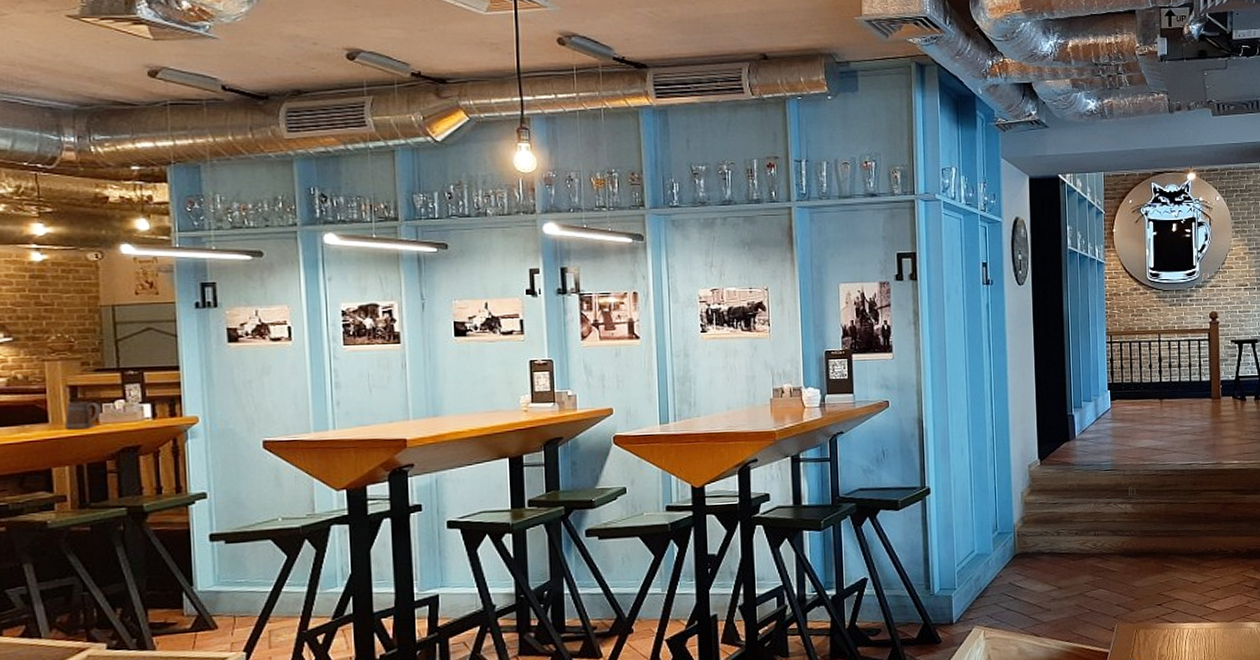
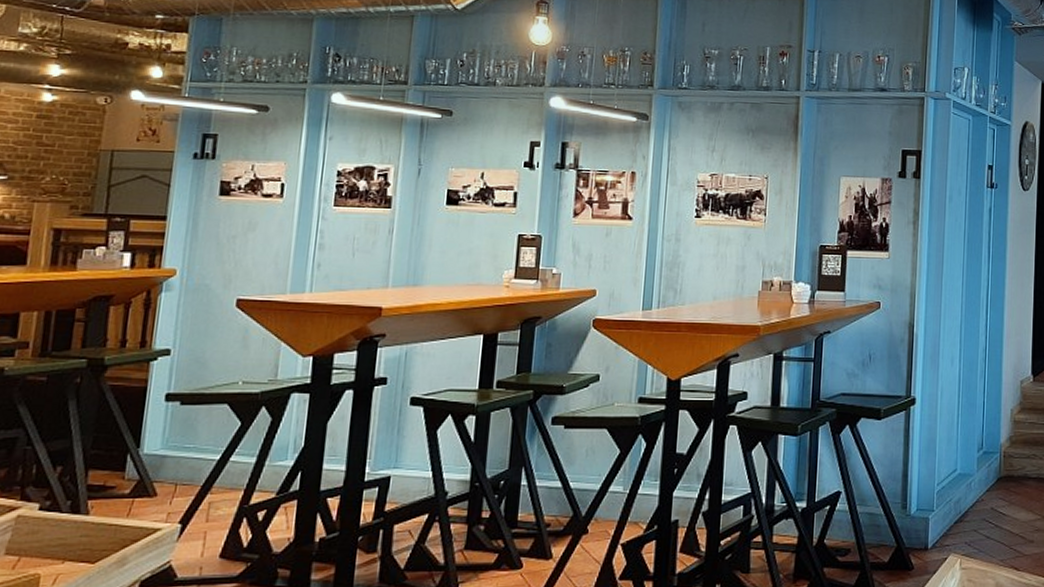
beer mug: present [65,401,101,430] -> none [42,245,81,275]

